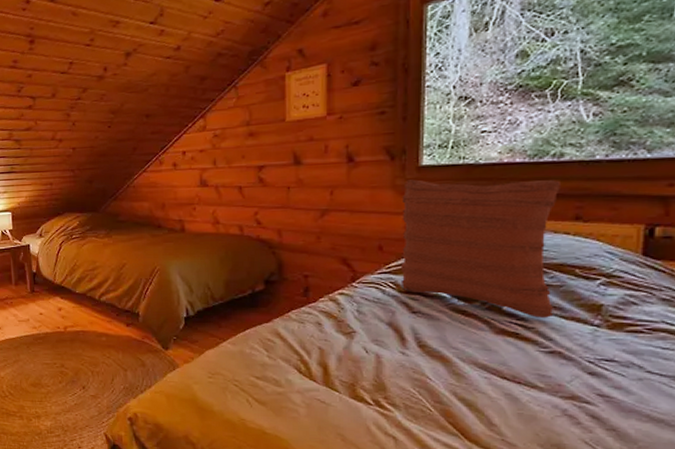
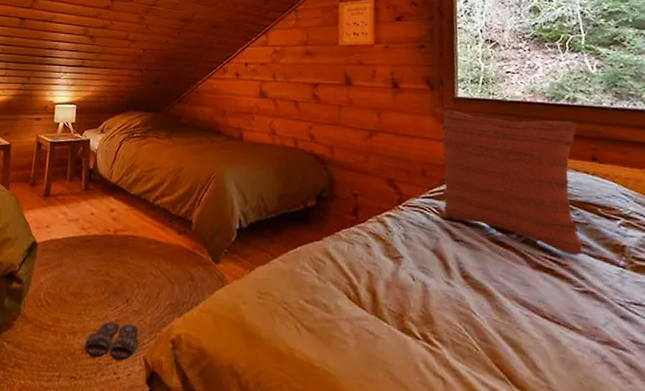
slippers: none [50,405,99,437] -> present [86,321,139,361]

